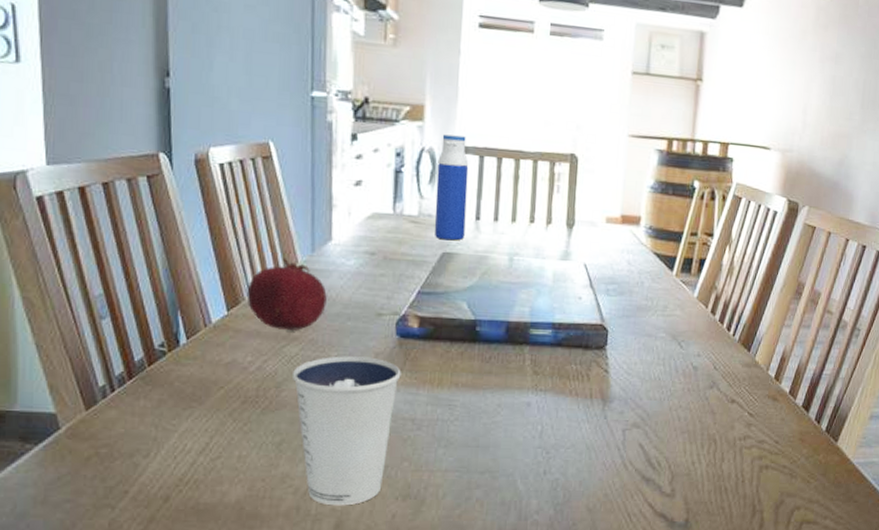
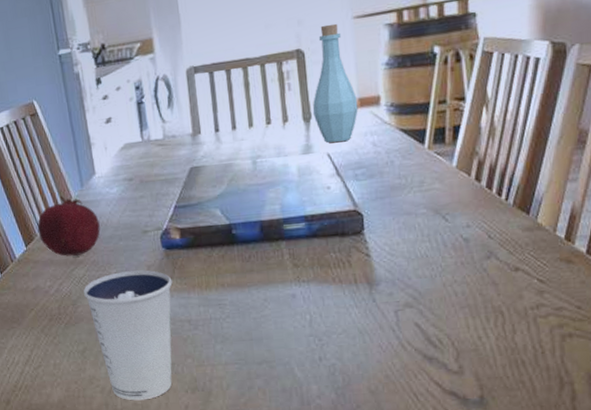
water bottle: present [434,134,469,241] -> none [172,57,208,156]
bottle: none [577,136,620,255] -> present [313,24,358,143]

